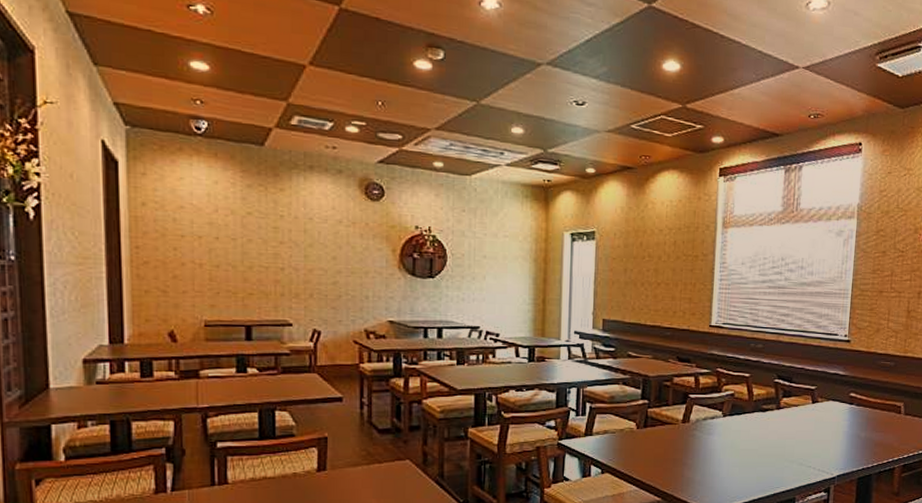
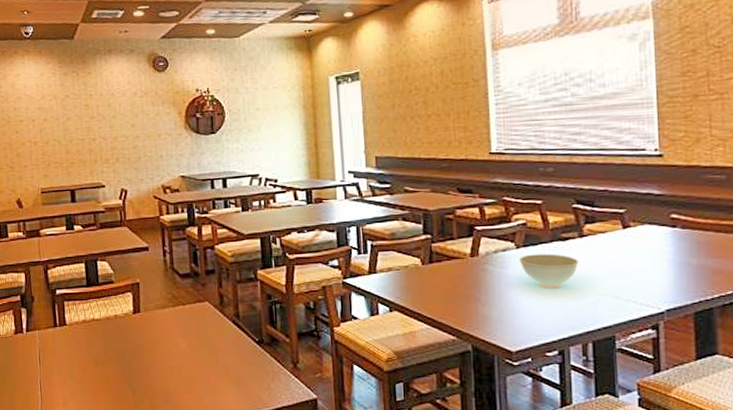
bowl: none [724,423,774,456] -> present [519,254,579,290]

